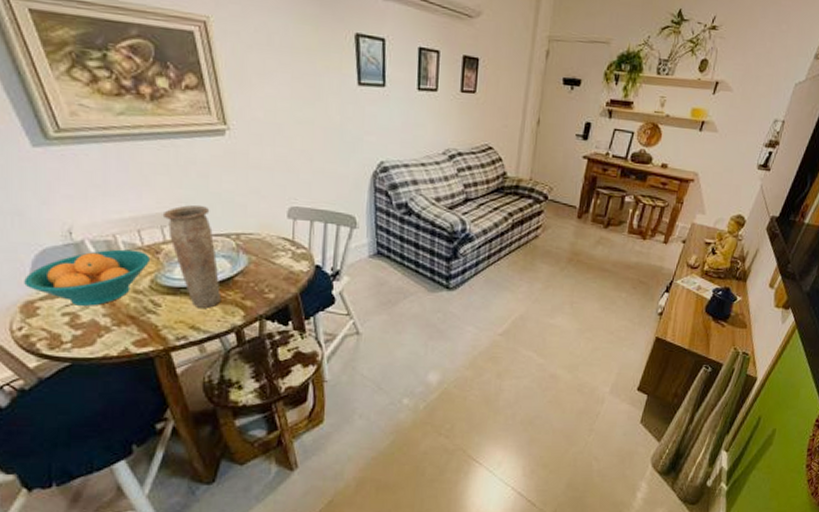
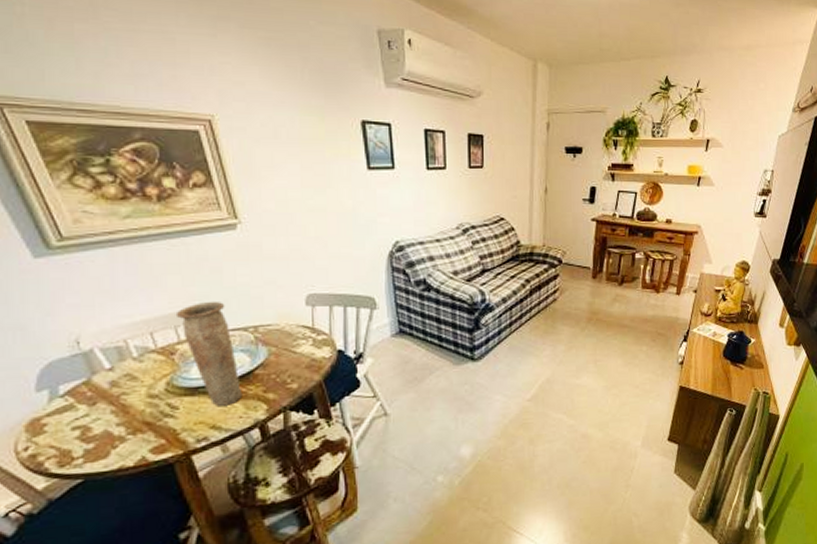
fruit bowl: present [24,249,151,306] -> none [29,353,166,418]

